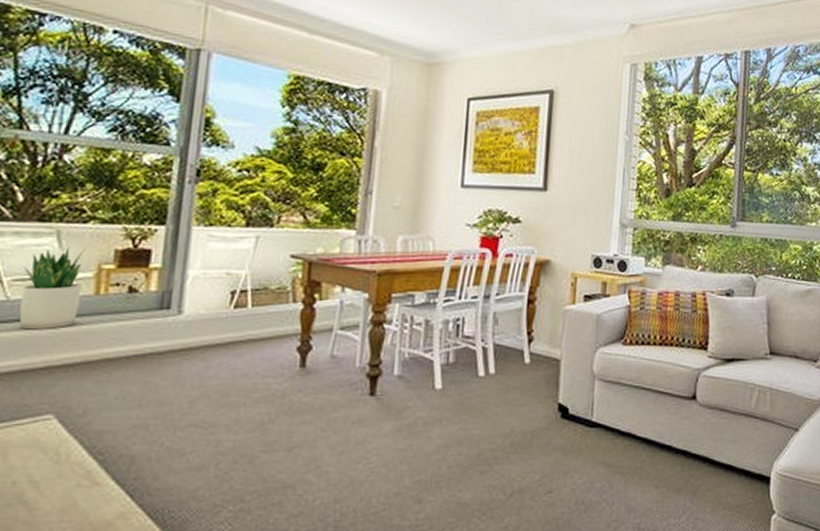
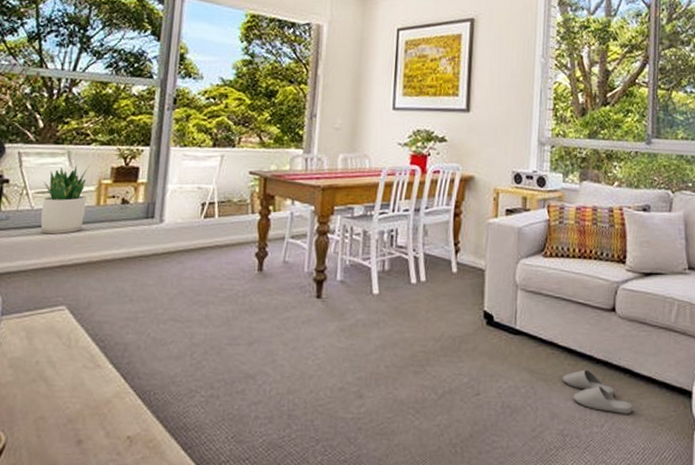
slippers: none [640,460,711,504] -> present [563,369,632,414]

